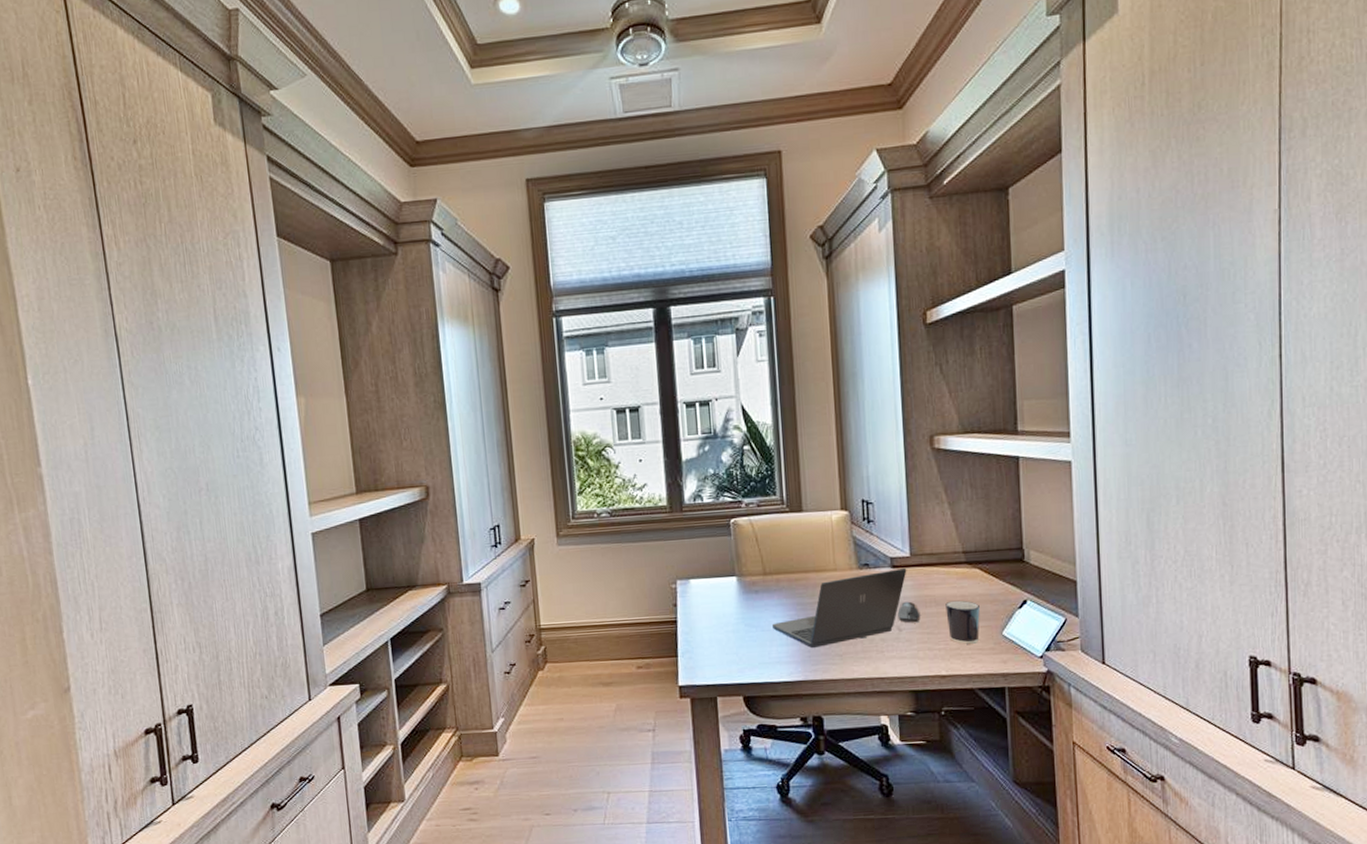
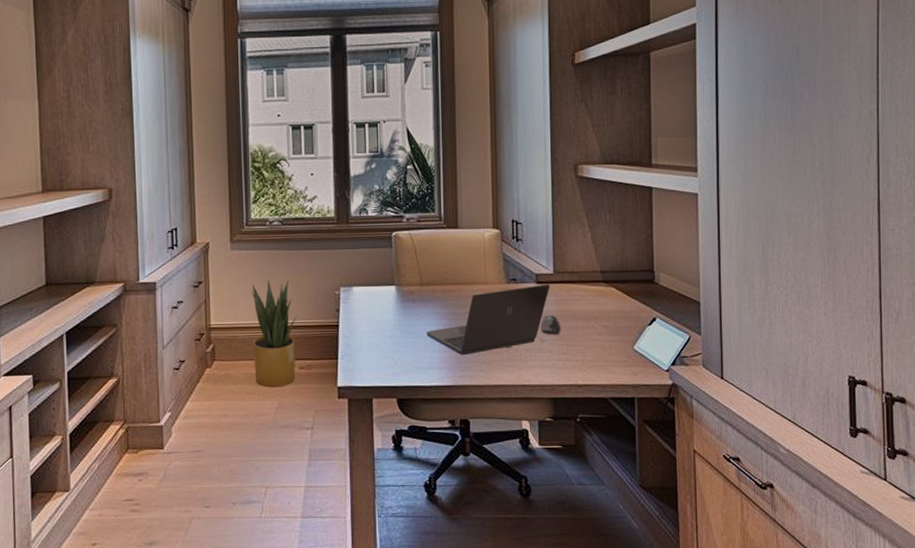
planter: none [580,575,634,689] -> present [250,279,299,388]
mug: present [945,600,980,644] -> none [584,315,614,356]

